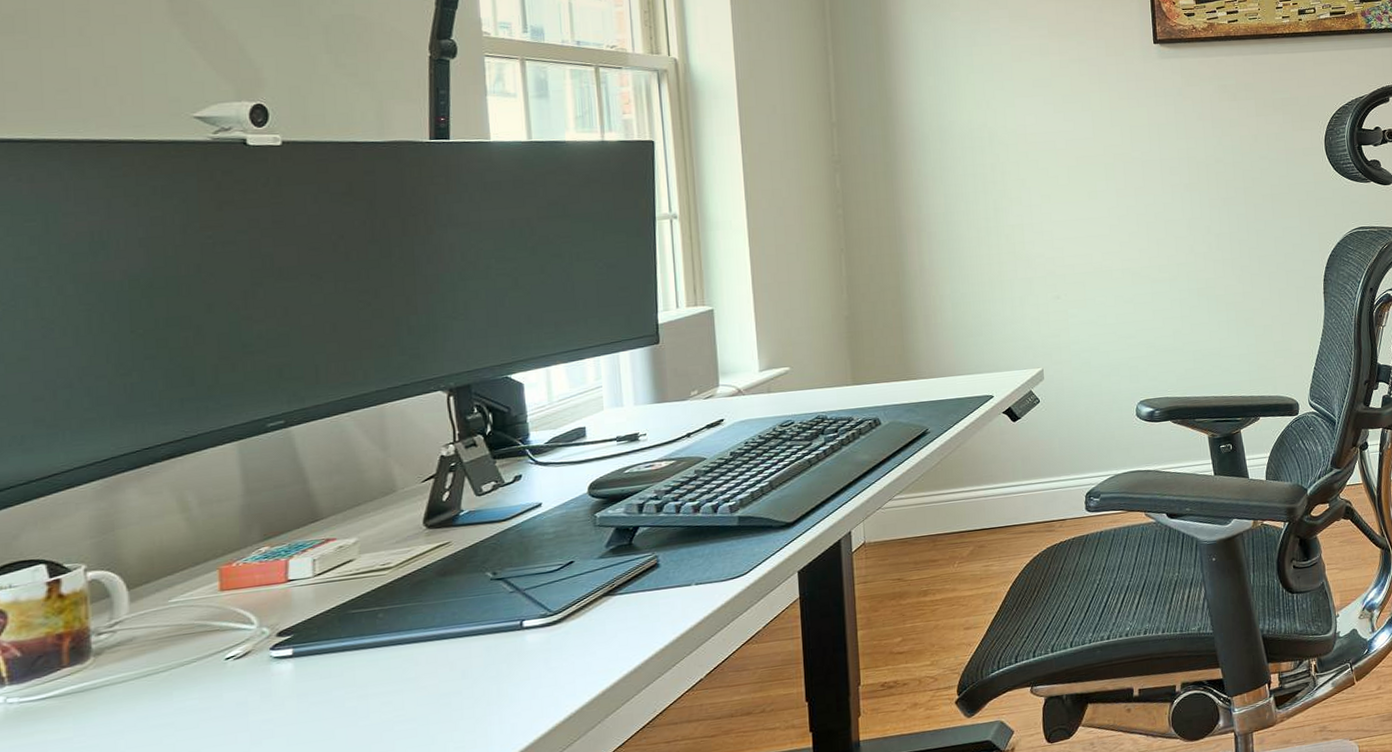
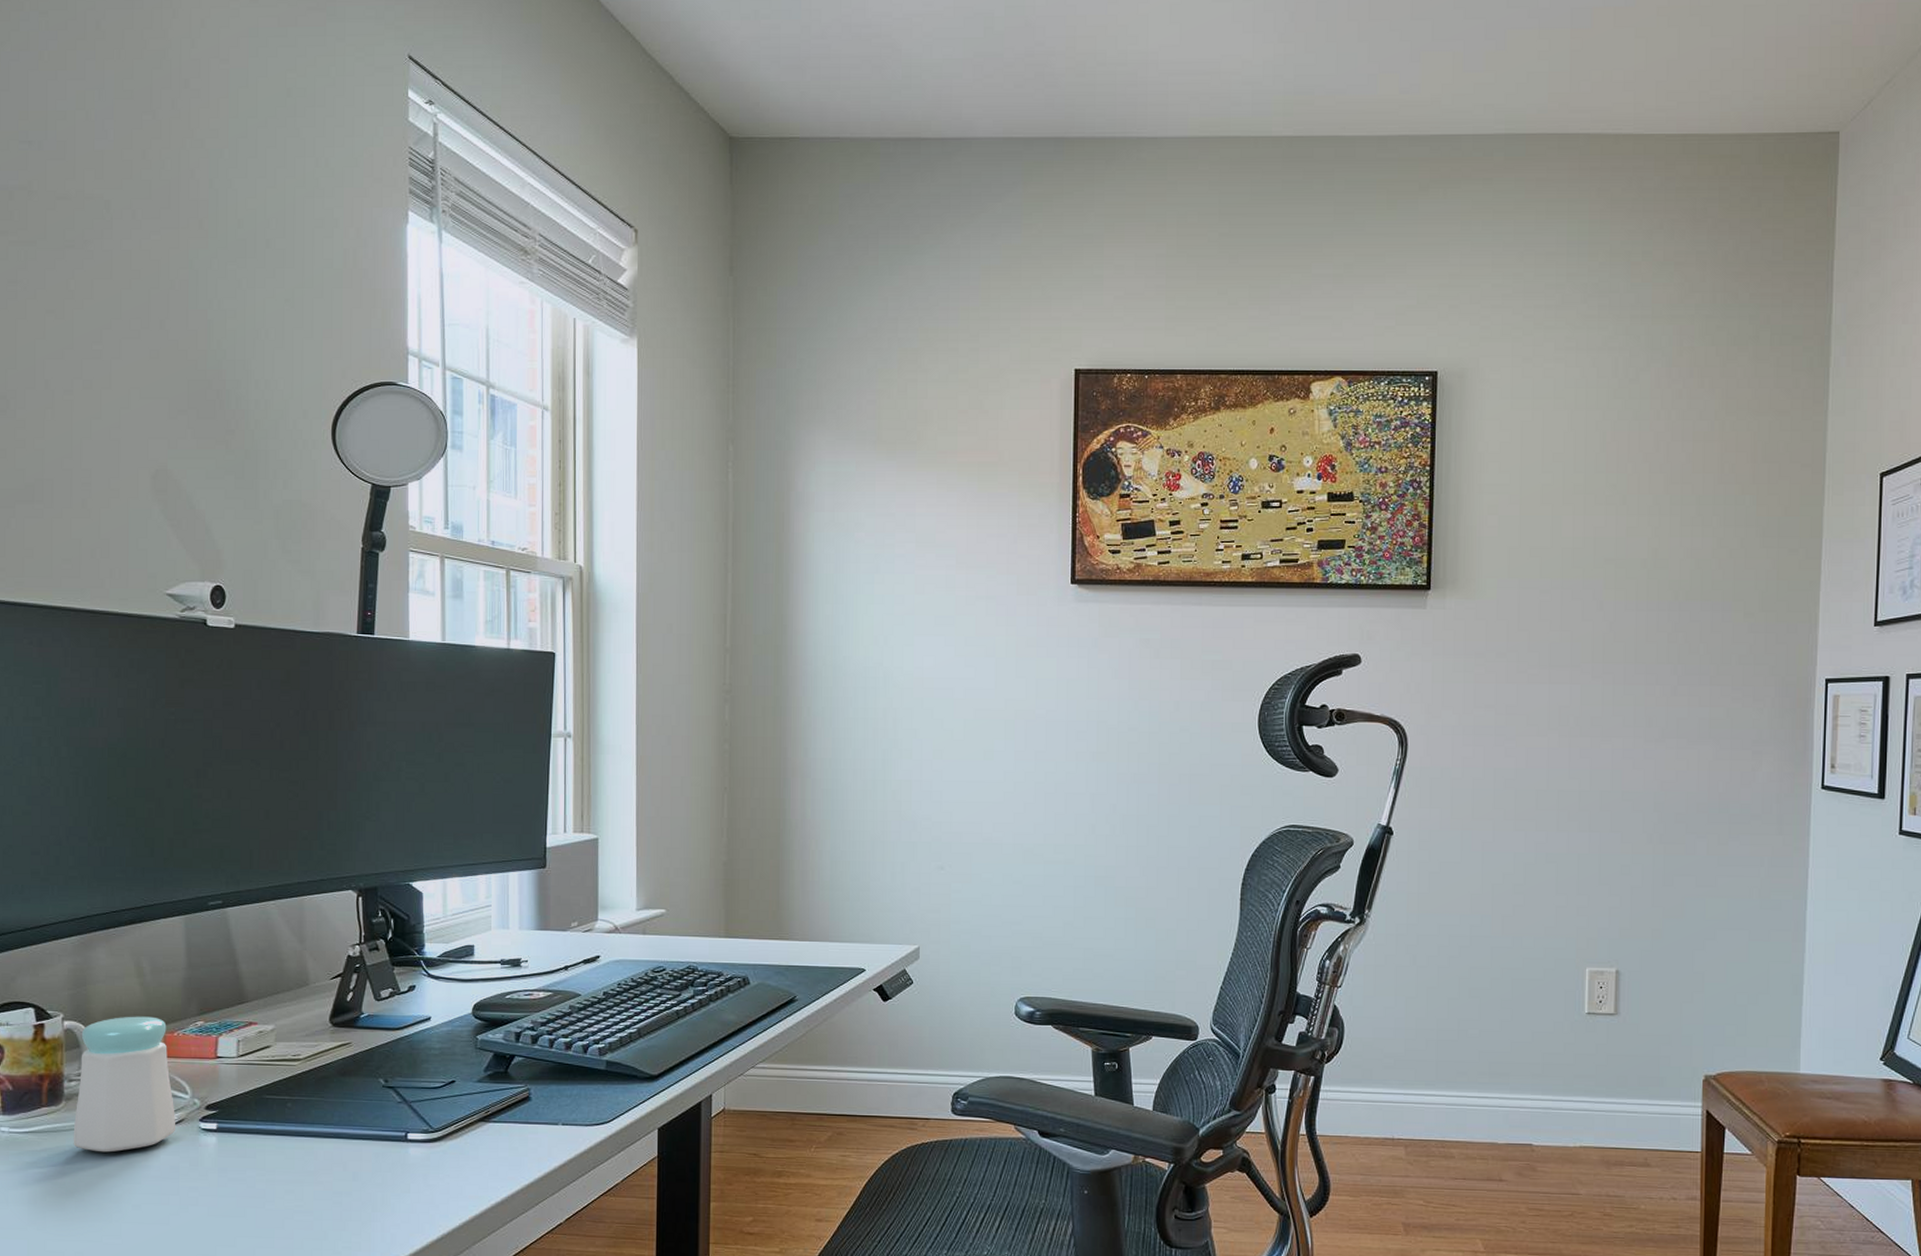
salt shaker: none [106,550,241,705] -> present [73,1016,176,1153]

